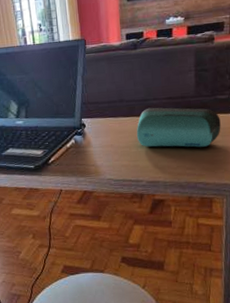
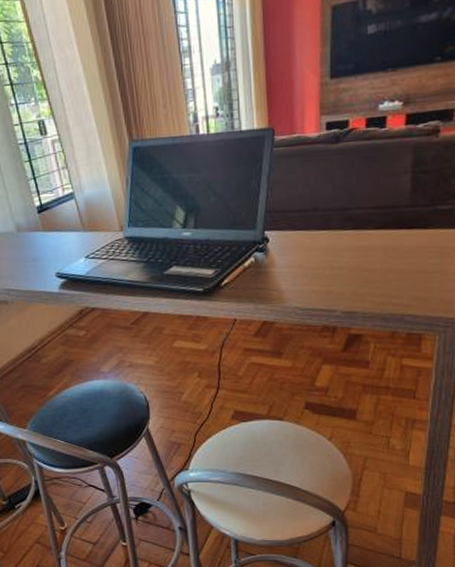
speaker: present [136,107,221,148] -> none [332,218,440,271]

